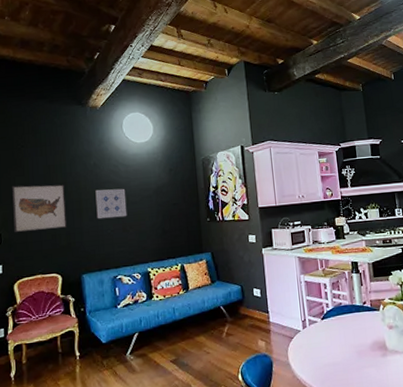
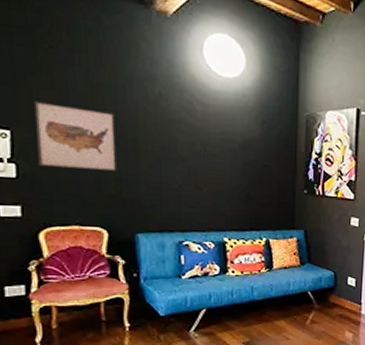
wall art: present [95,188,127,219] -> none [159,128,202,171]

